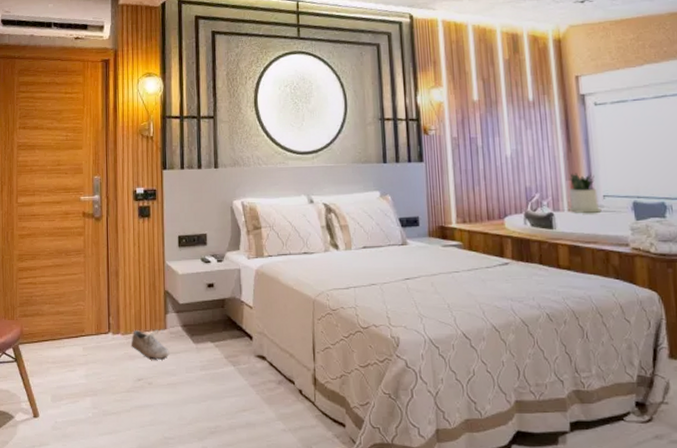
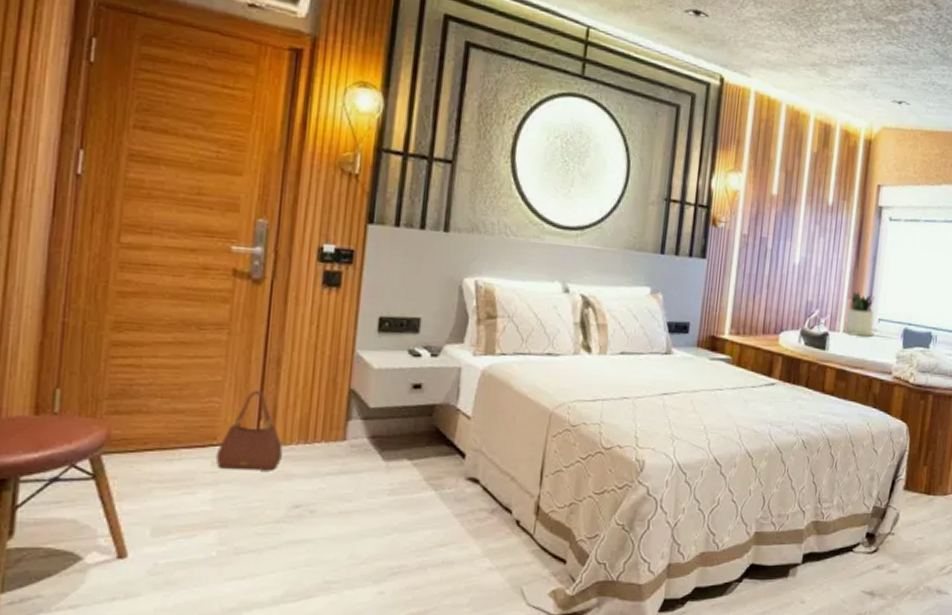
handbag: none [85,296,126,354] -> present [215,391,283,471]
shoe: present [132,329,170,360] -> none [290,440,347,481]

